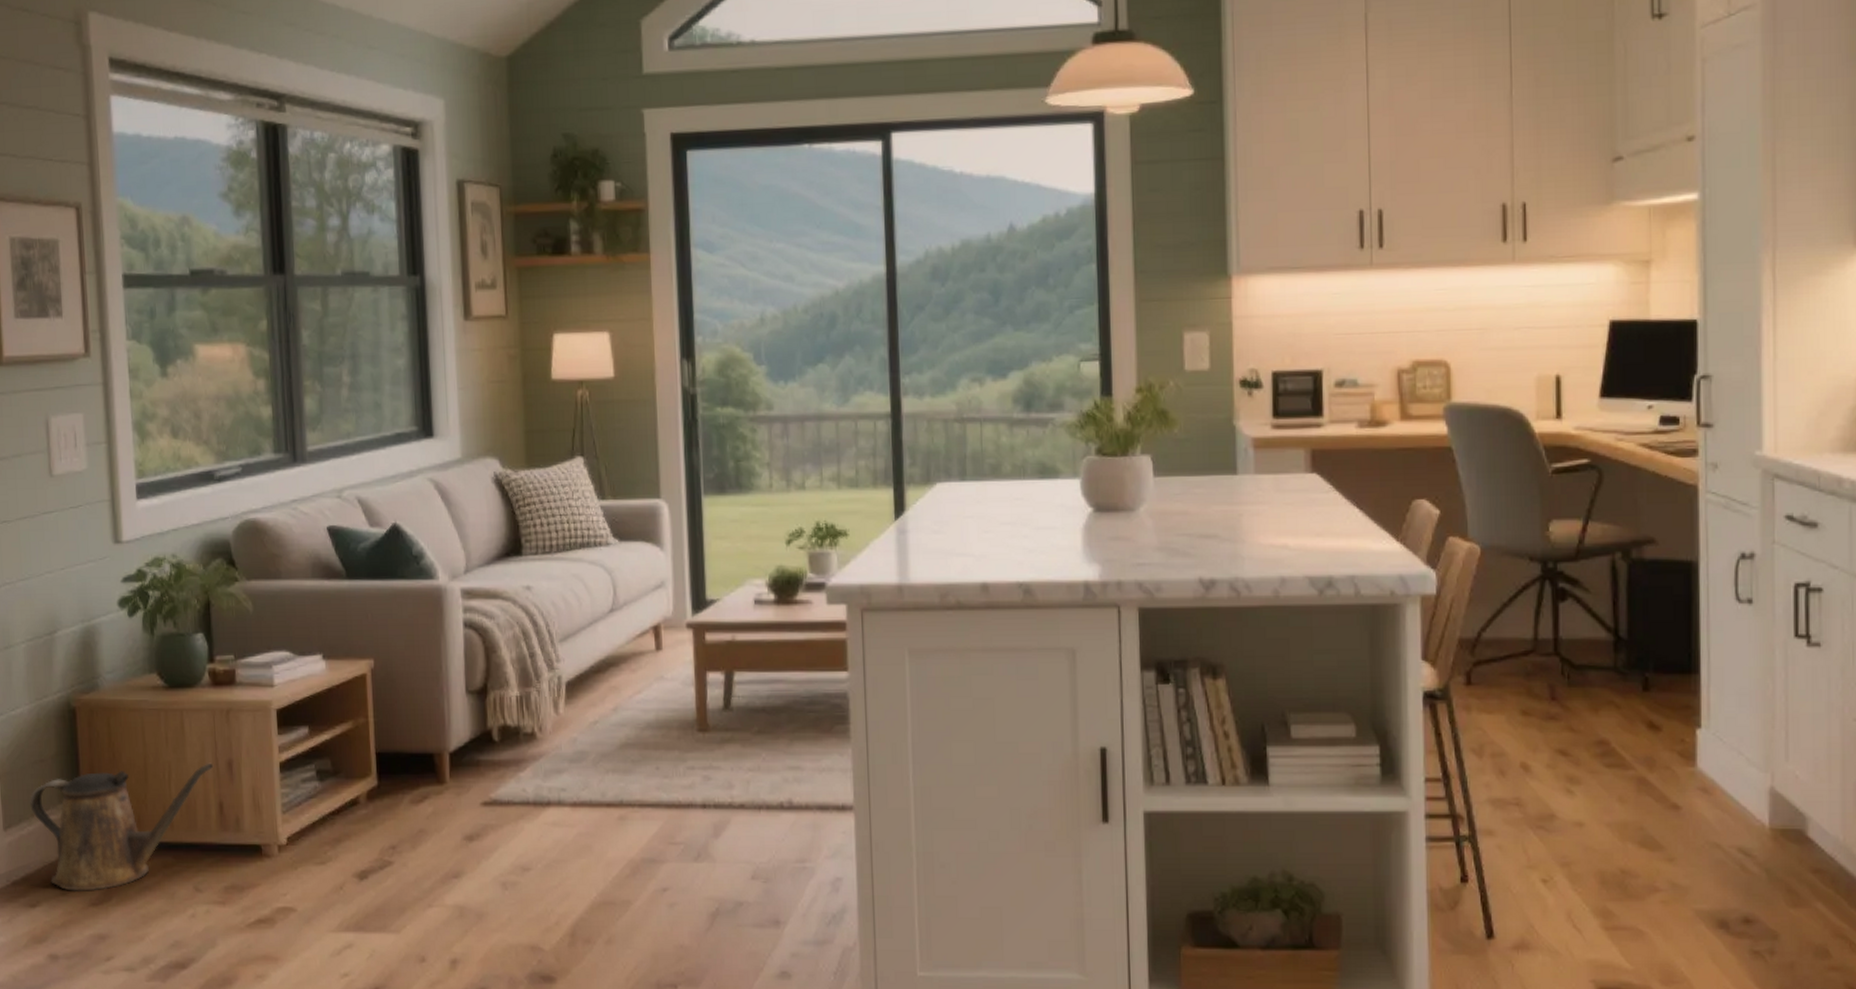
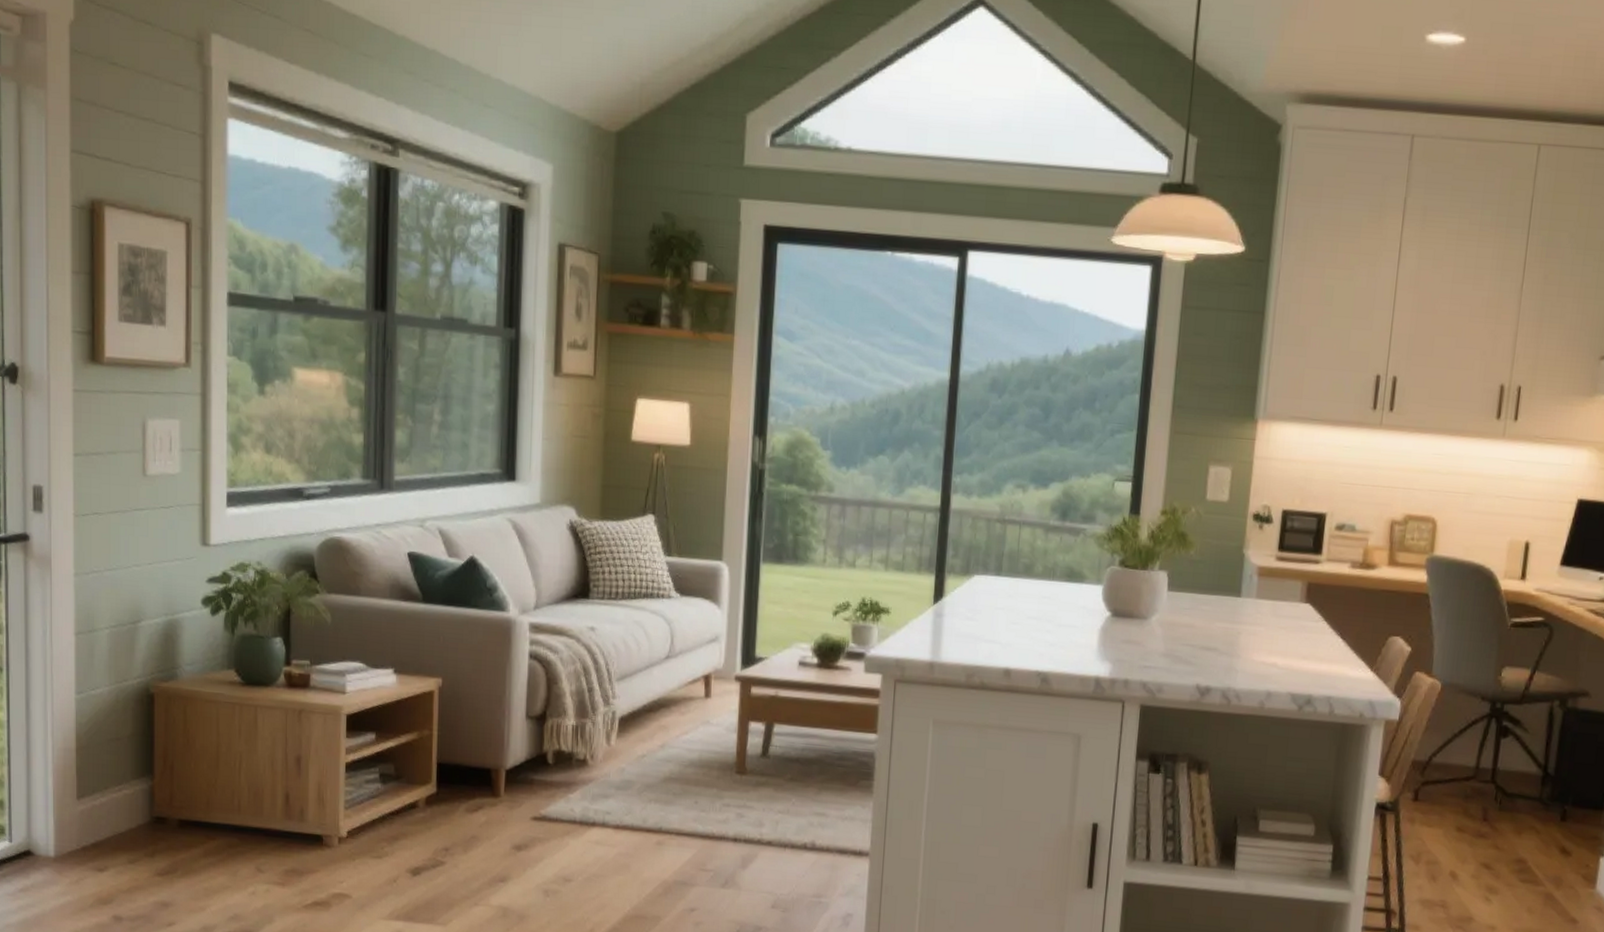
watering can: present [29,763,214,891] -> none [103,755,283,863]

